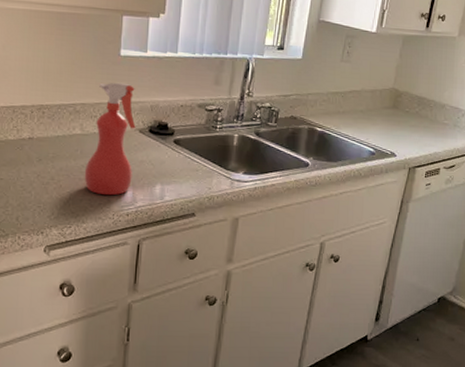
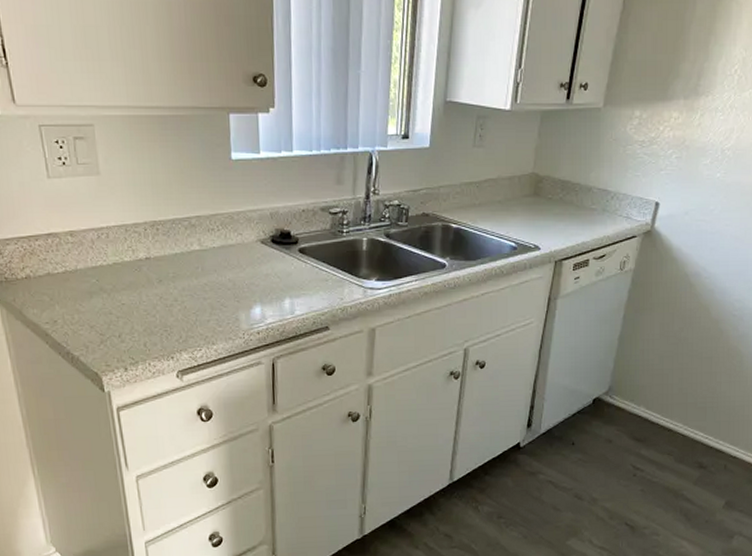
spray bottle: present [84,82,136,196] -> none [208,189,259,314]

